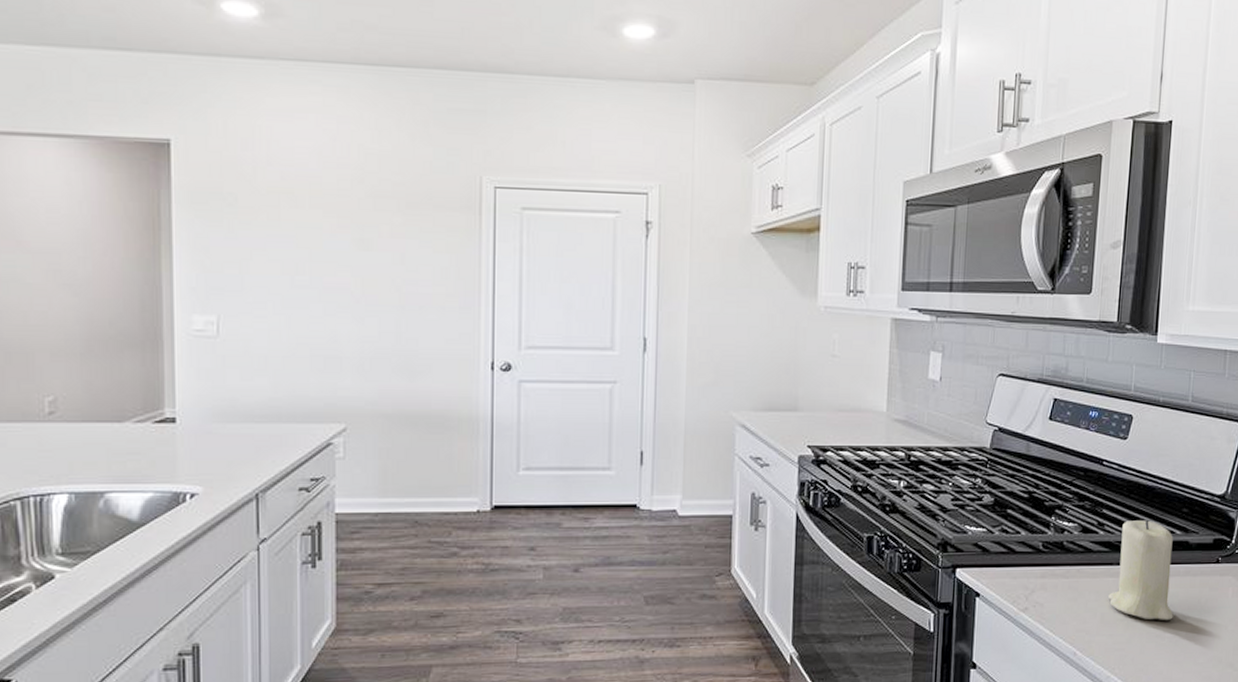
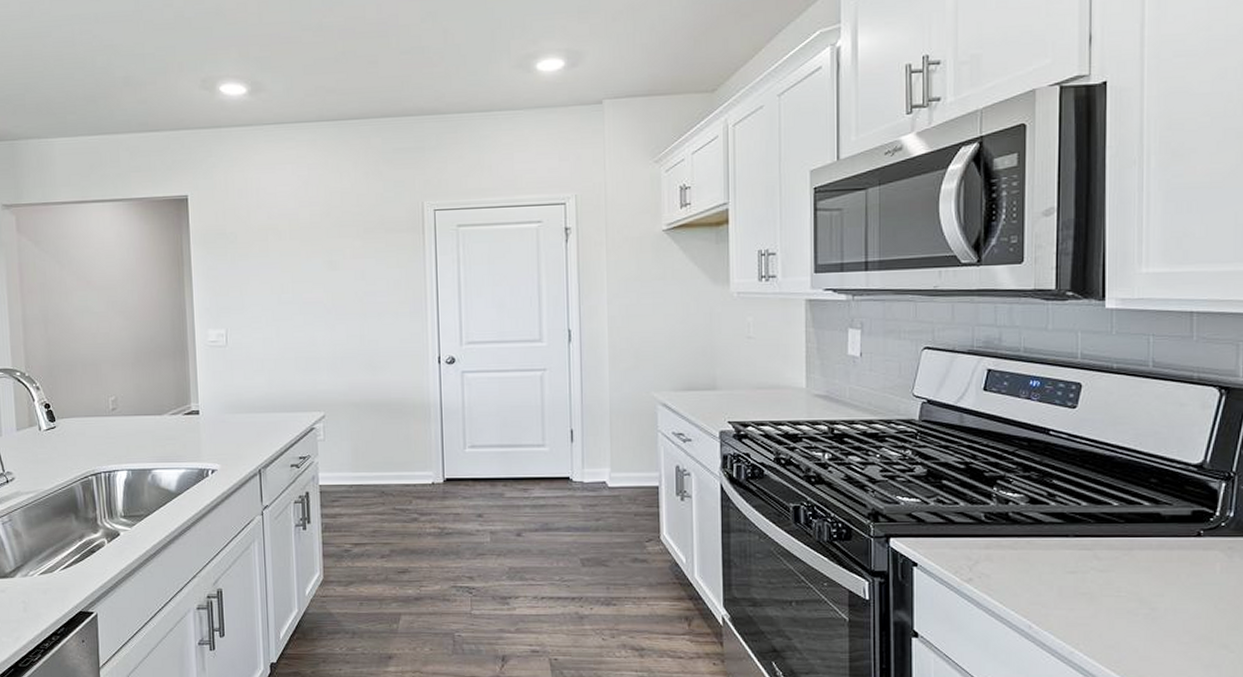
candle: present [1108,519,1174,620] -> none [1066,489,1147,595]

